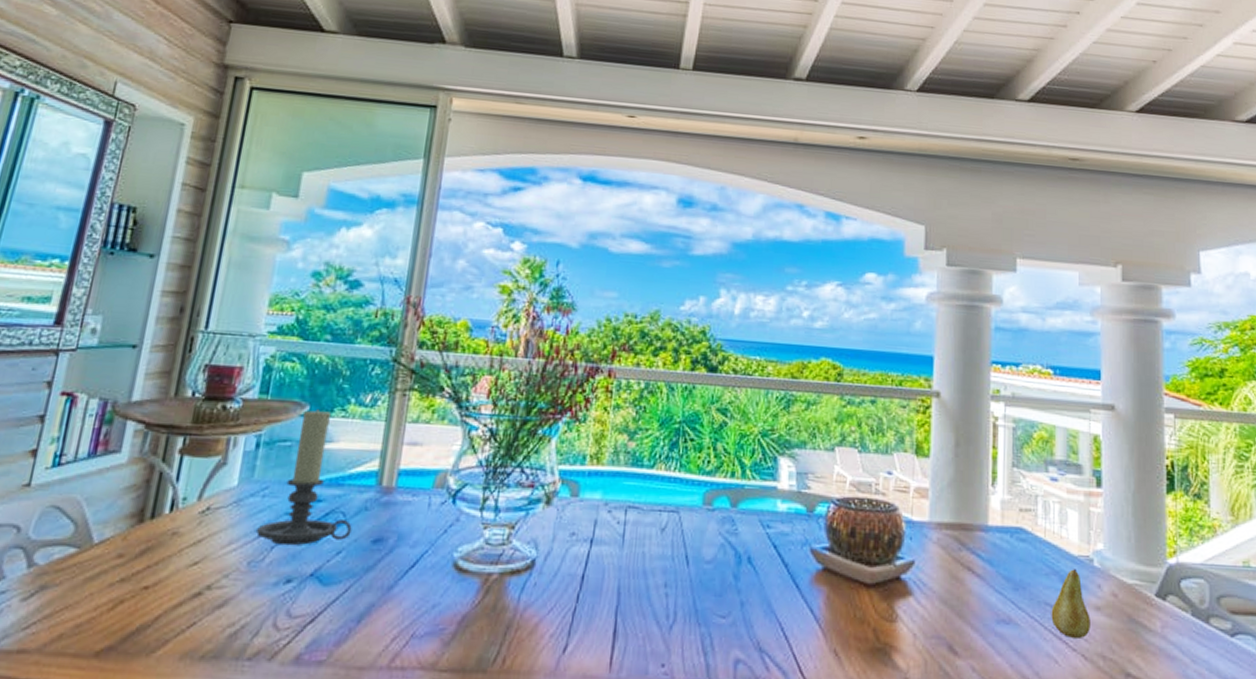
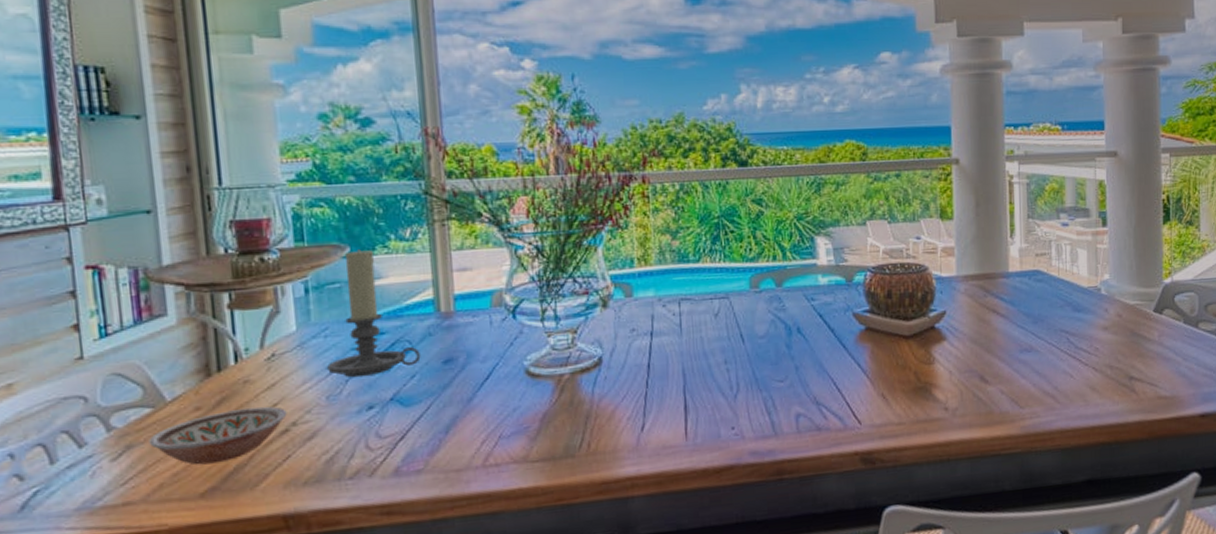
bowl: none [63,562,206,620] -> present [149,406,287,465]
fruit: present [1051,569,1090,638] -> none [1066,299,1100,356]

